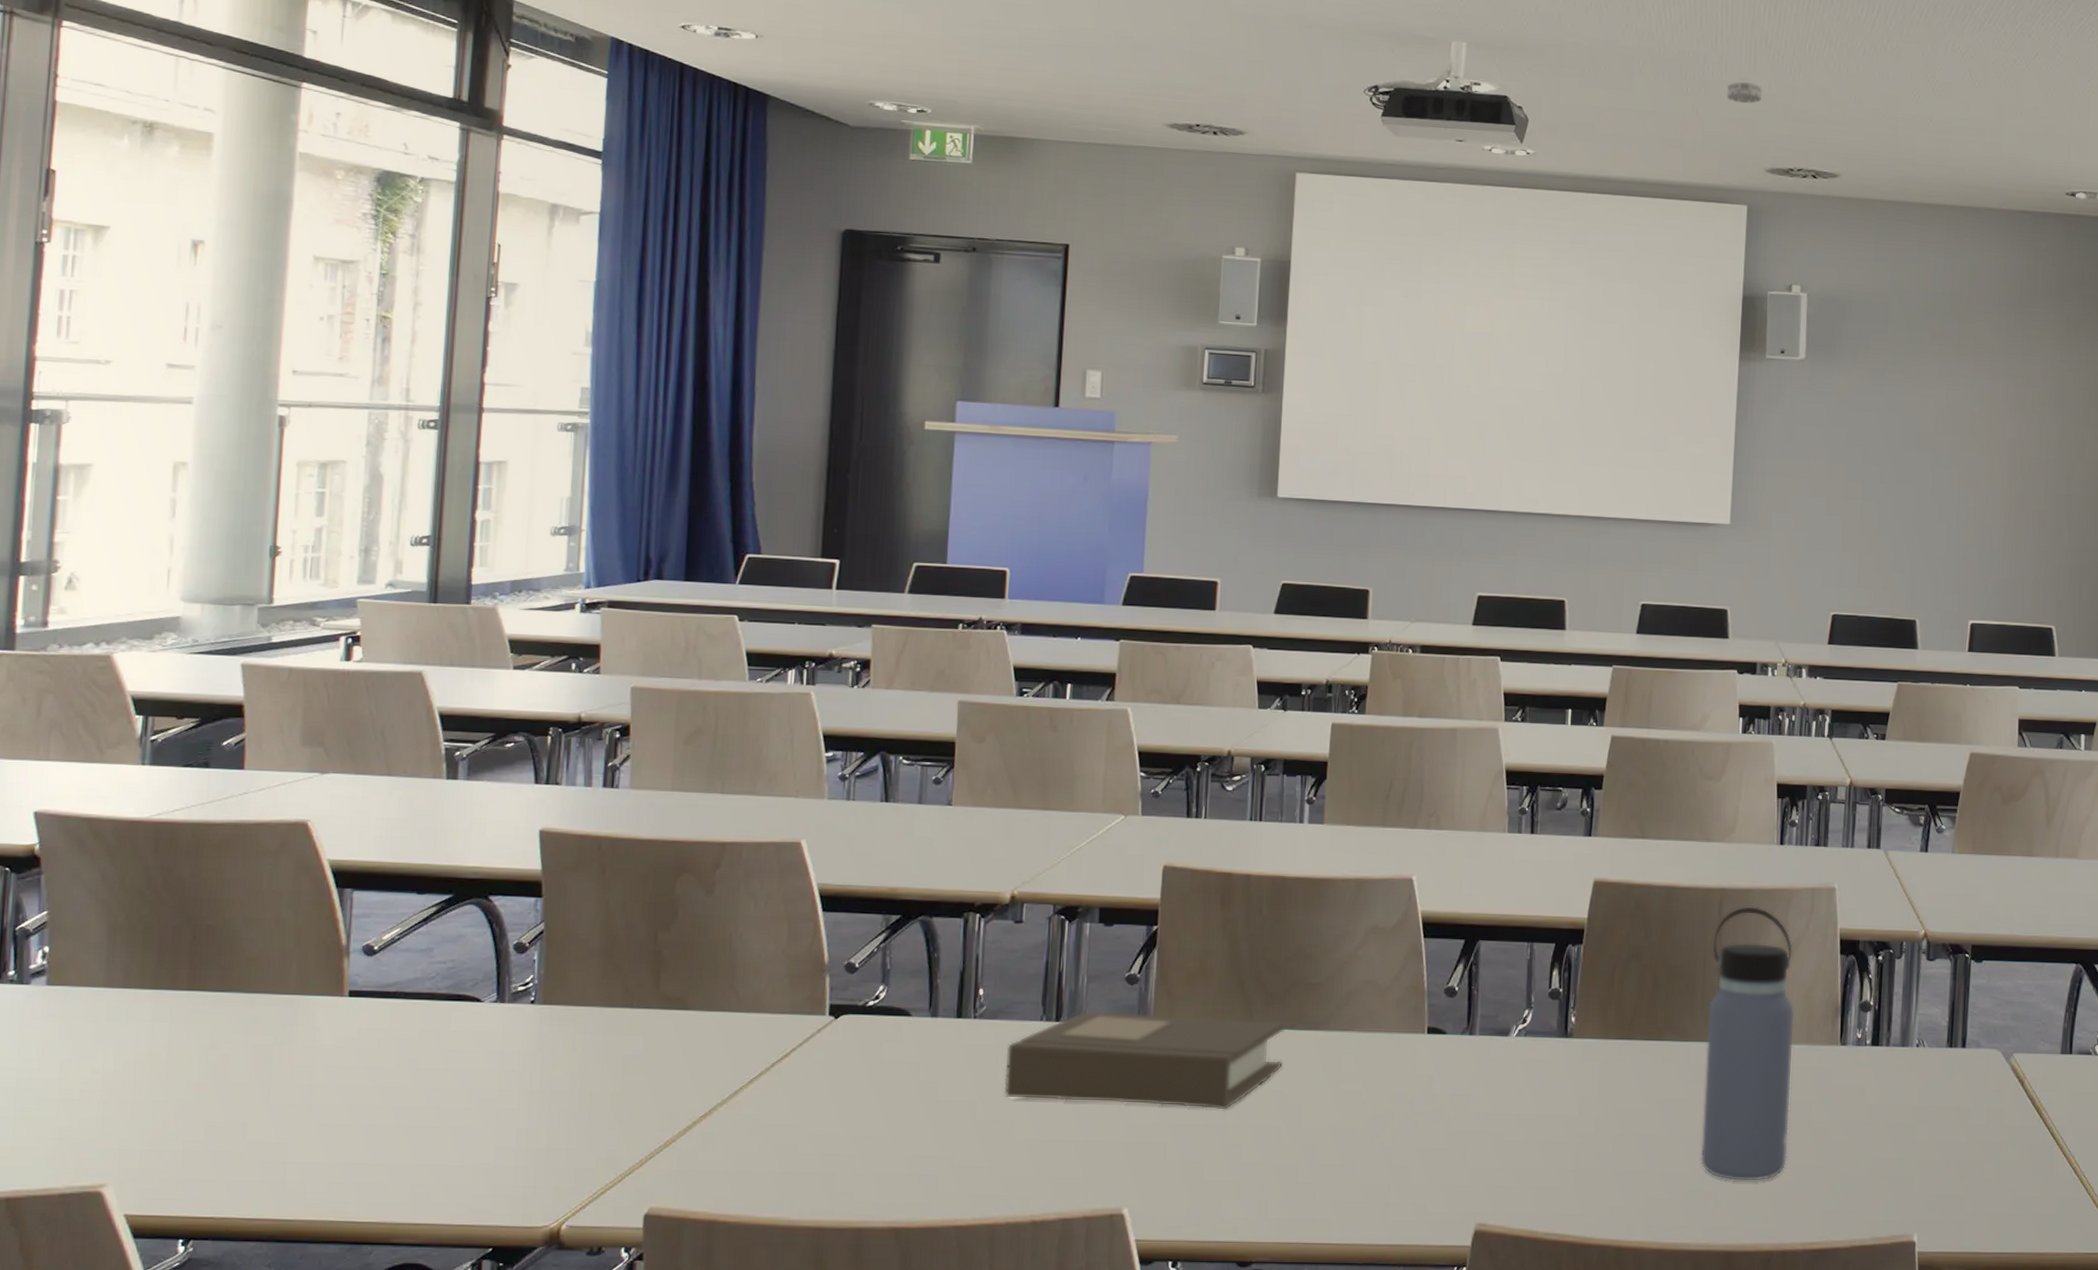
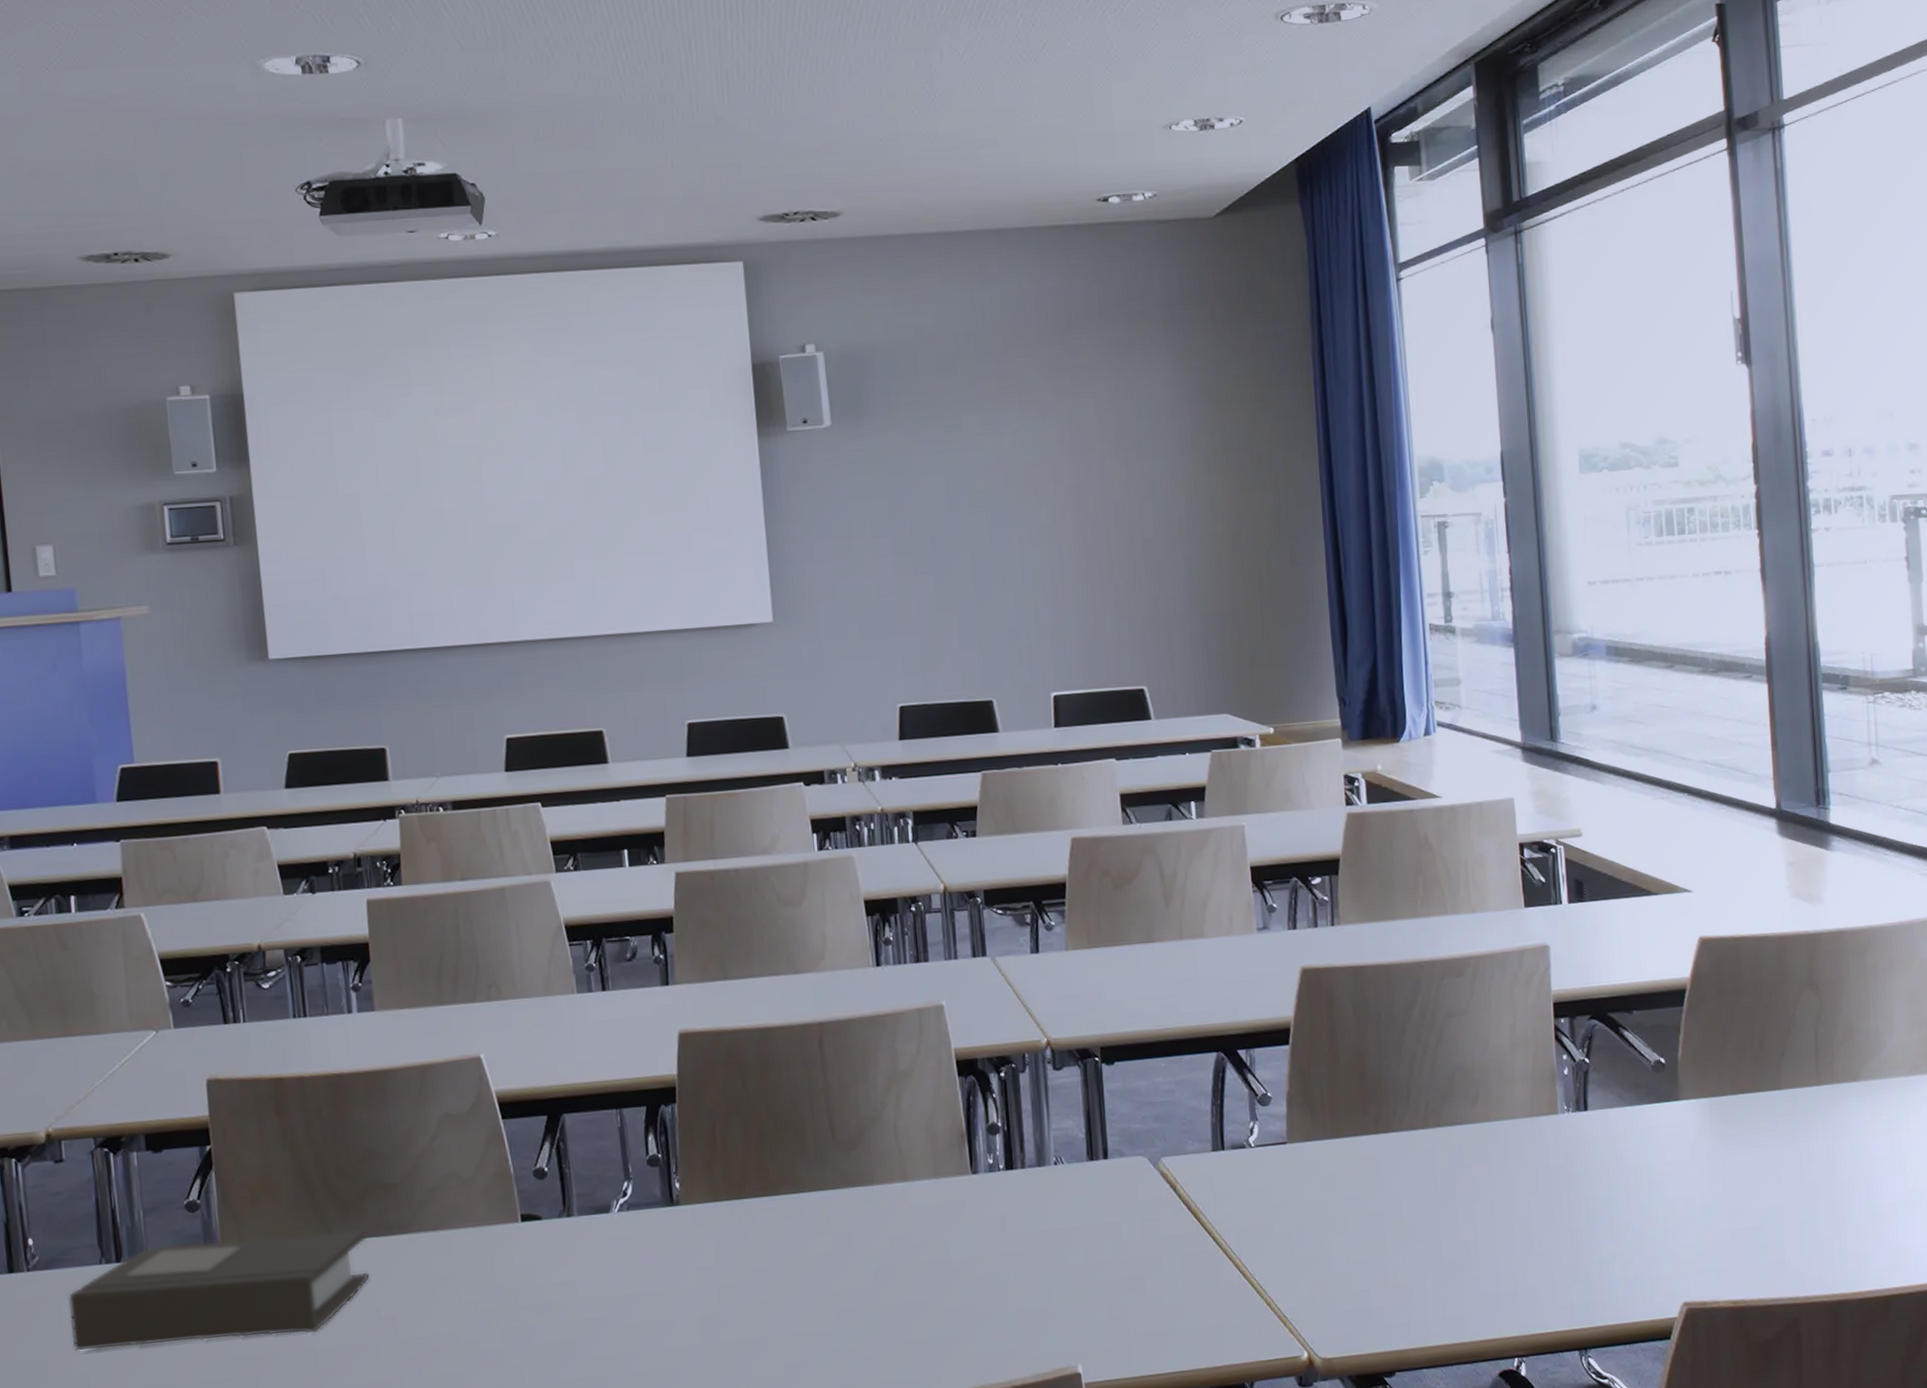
water bottle: present [1700,906,1795,1182] -> none [818,1037,931,1335]
smoke detector: present [1726,81,1763,104] -> none [701,121,743,146]

